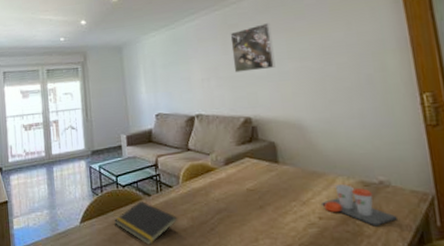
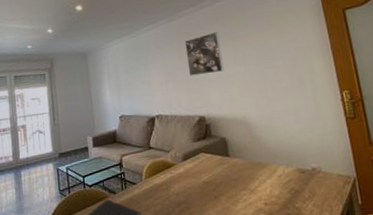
cup: present [322,185,397,227] -> none [267,172,328,208]

